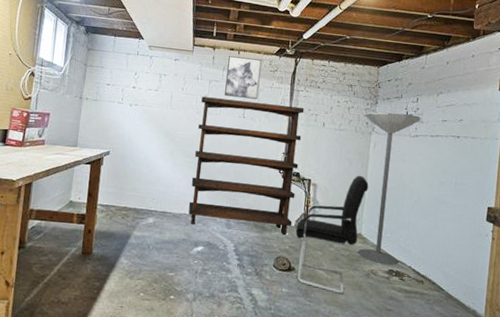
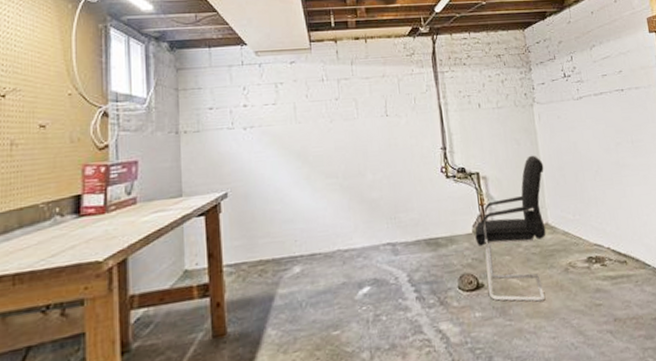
bookshelf: present [188,96,305,235] -> none [332,91,470,261]
wall art: present [224,56,262,99] -> none [355,43,399,94]
floor lamp: present [356,112,421,265] -> none [520,75,597,253]

